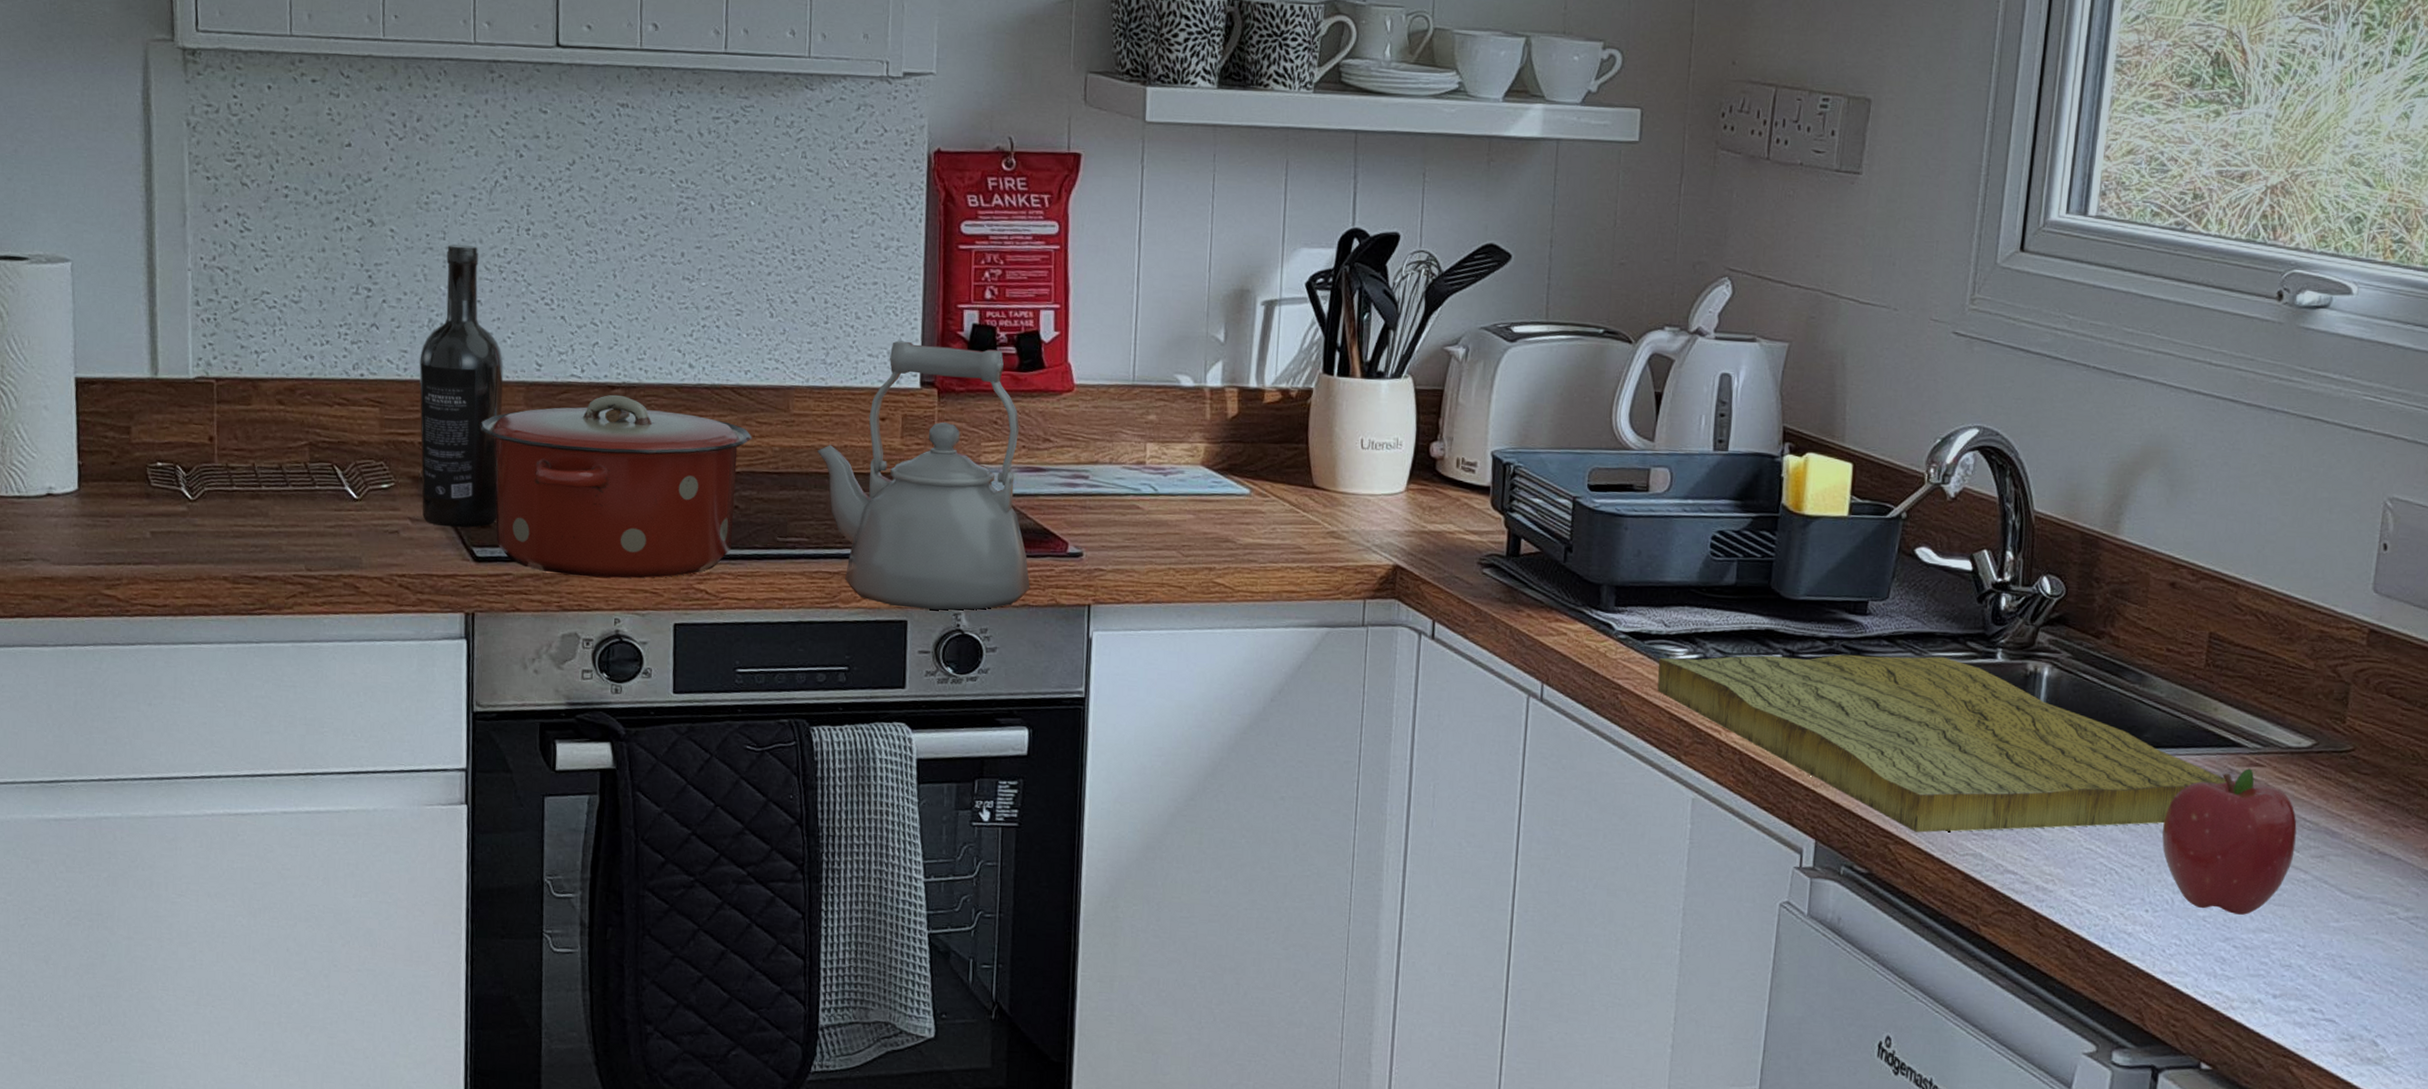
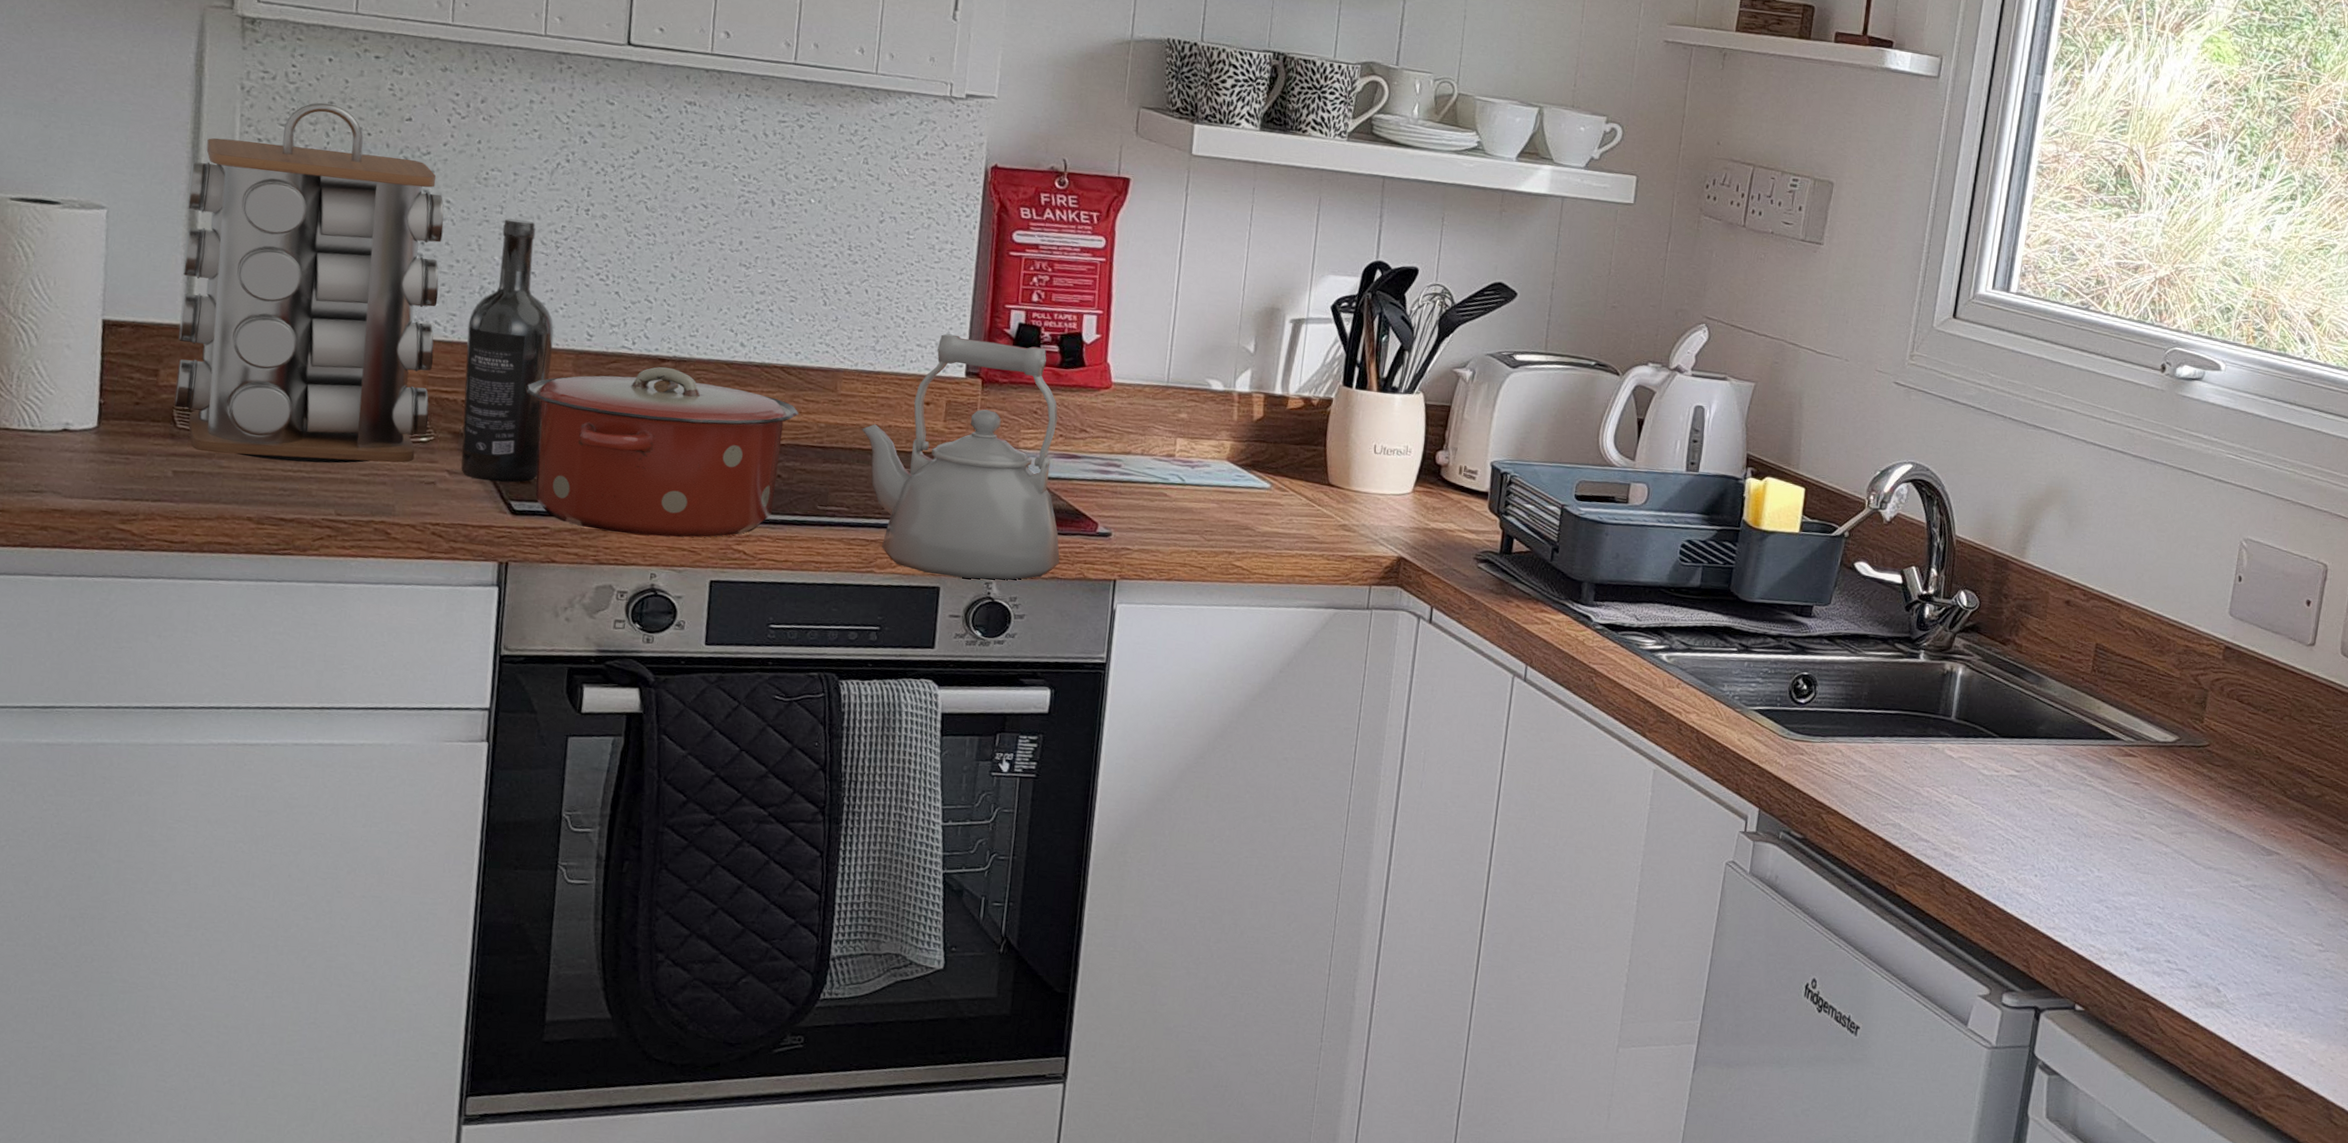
spice rack: none [144,133,389,517] -> present [174,102,444,464]
cutting board: present [1657,654,2227,833] -> none [1628,647,2106,805]
fruit: present [2162,768,2297,915] -> none [2050,758,2161,881]

